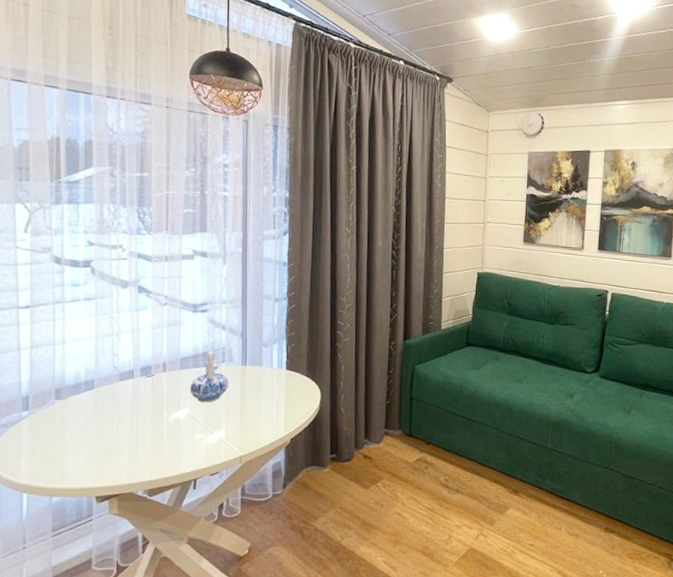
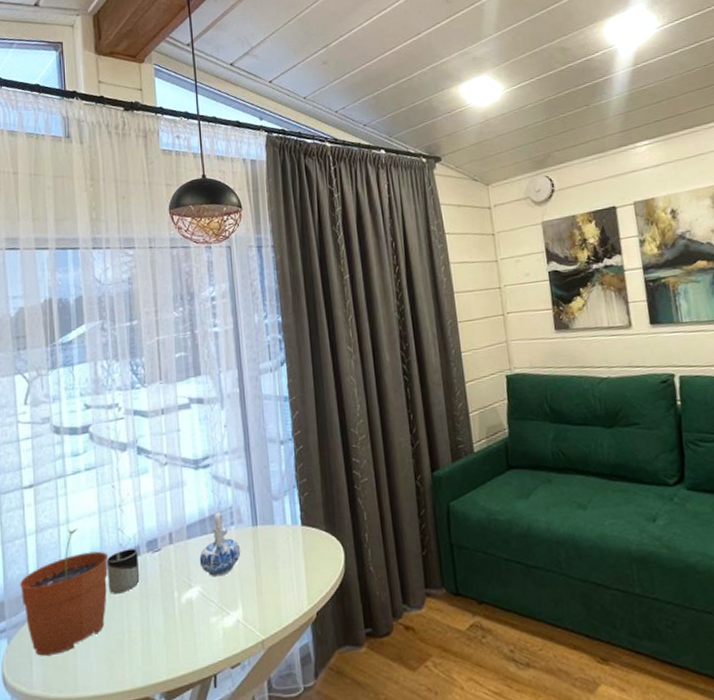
plant pot: none [11,349,103,452] -> present [20,528,109,656]
cup: none [100,372,132,408] -> present [106,548,140,594]

